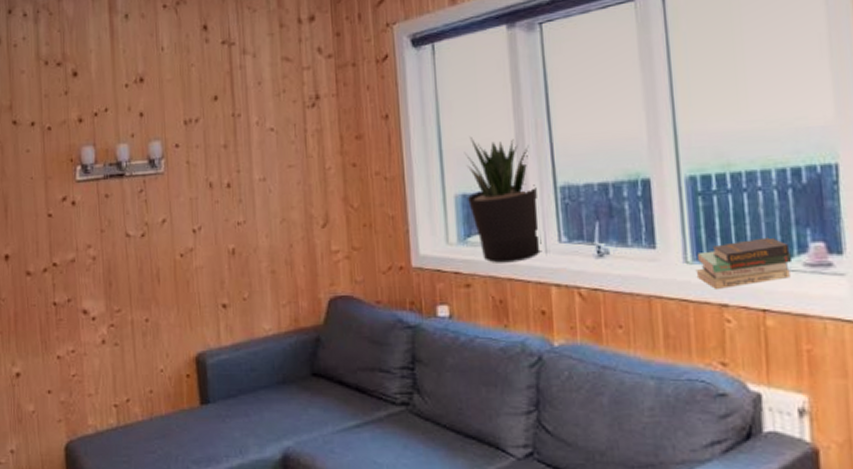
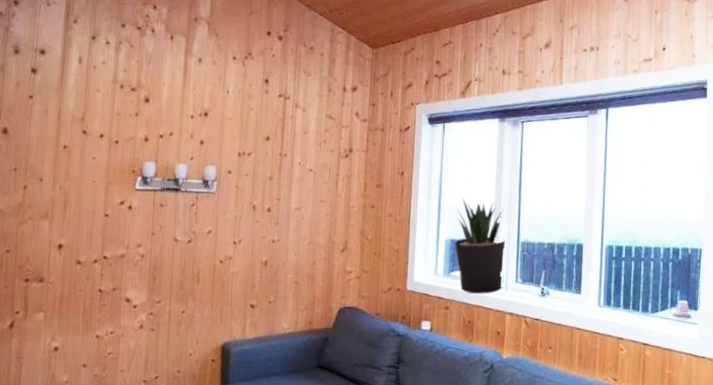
books: present [695,237,793,291] -> none [605,293,667,328]

